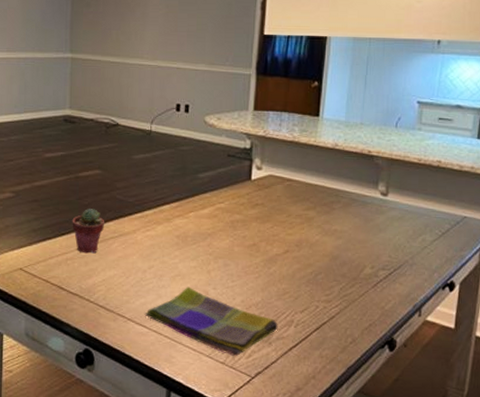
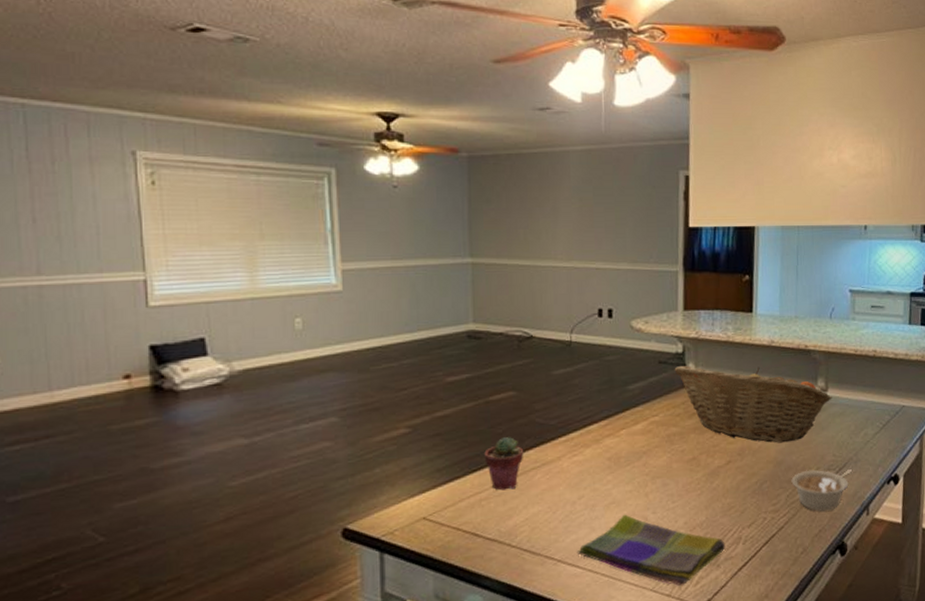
fruit basket: none [241,160,392,240] -> present [674,366,832,443]
legume: none [345,267,406,307] -> present [791,469,852,511]

